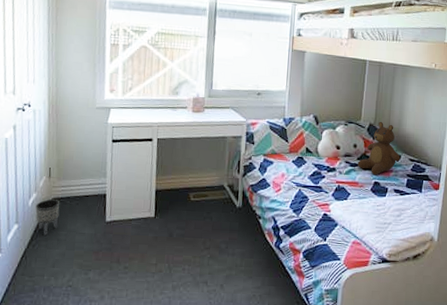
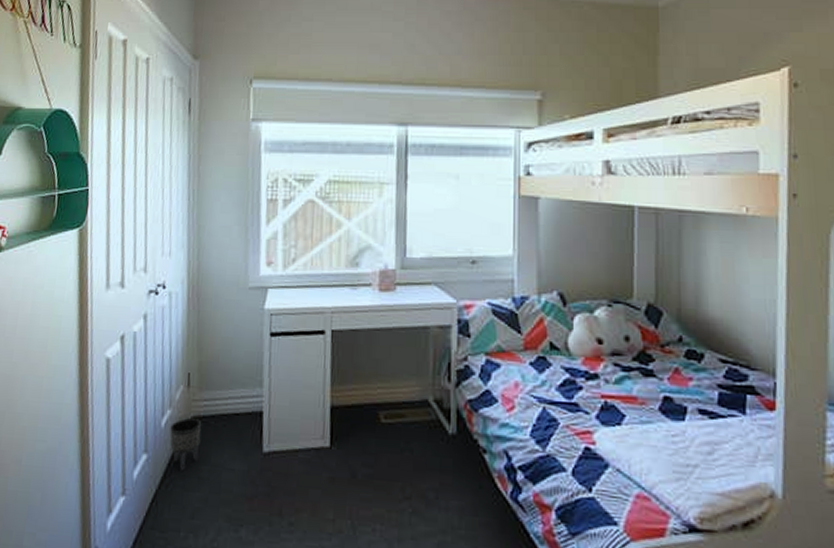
teddy bear: present [357,121,401,176] -> none [633,299,704,386]

